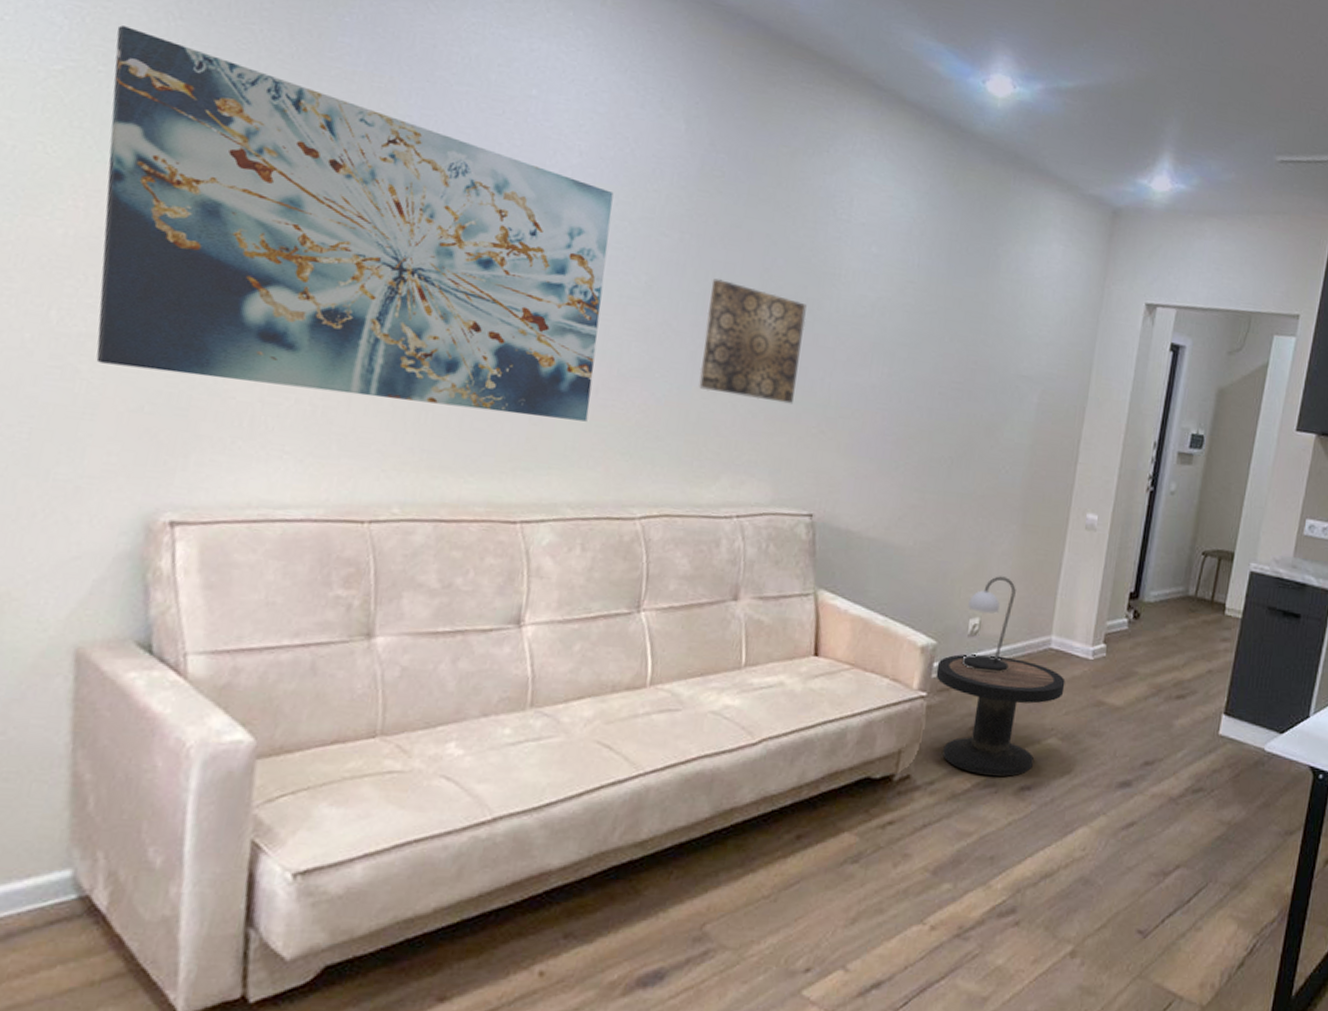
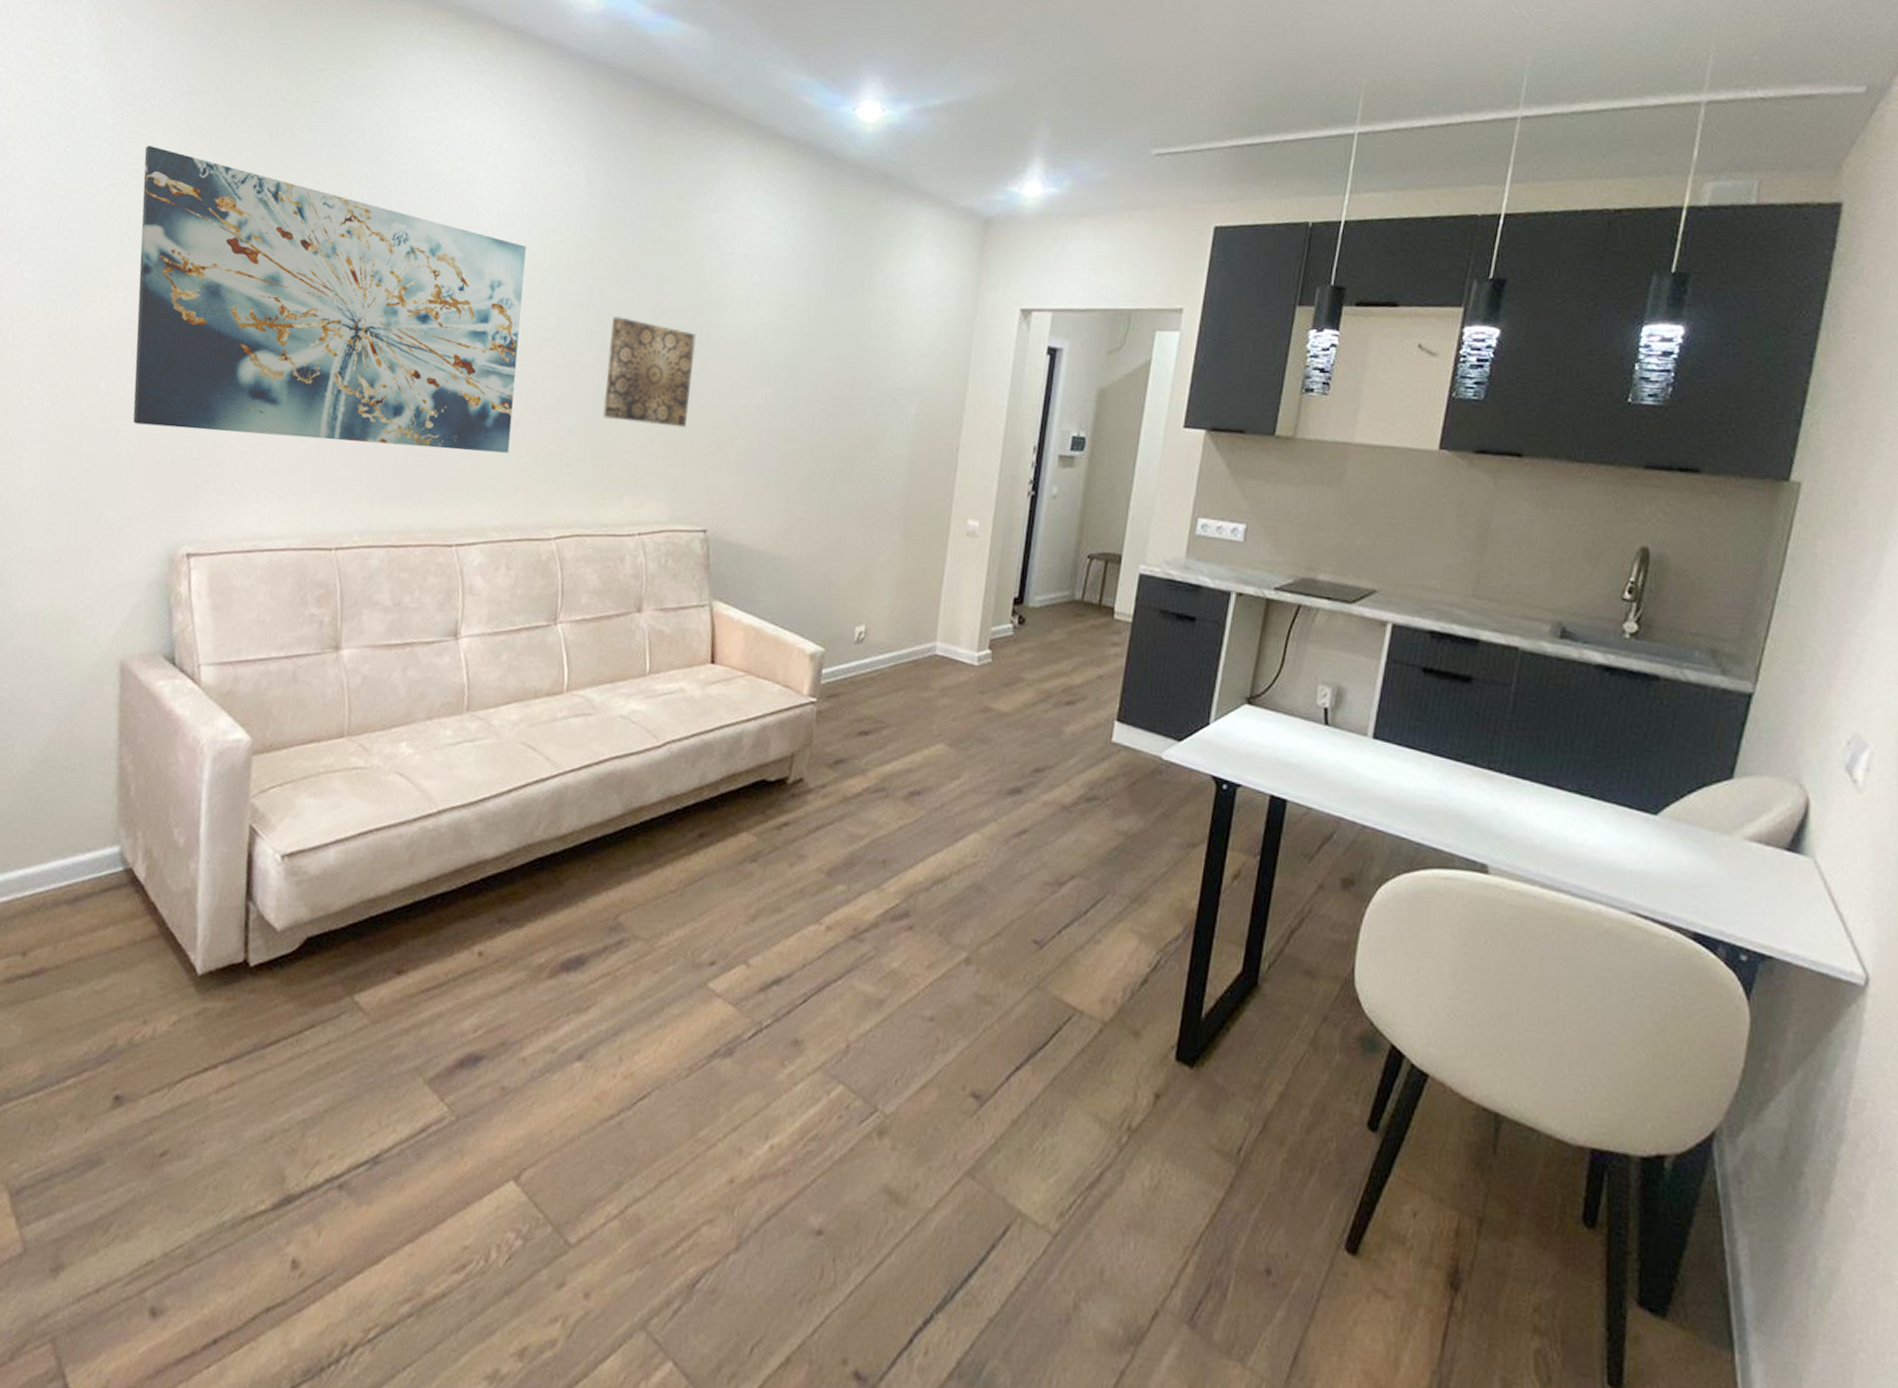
side table: present [936,654,1066,777] -> none [825,660,952,781]
table lamp: present [961,576,1016,673] -> none [849,584,900,680]

